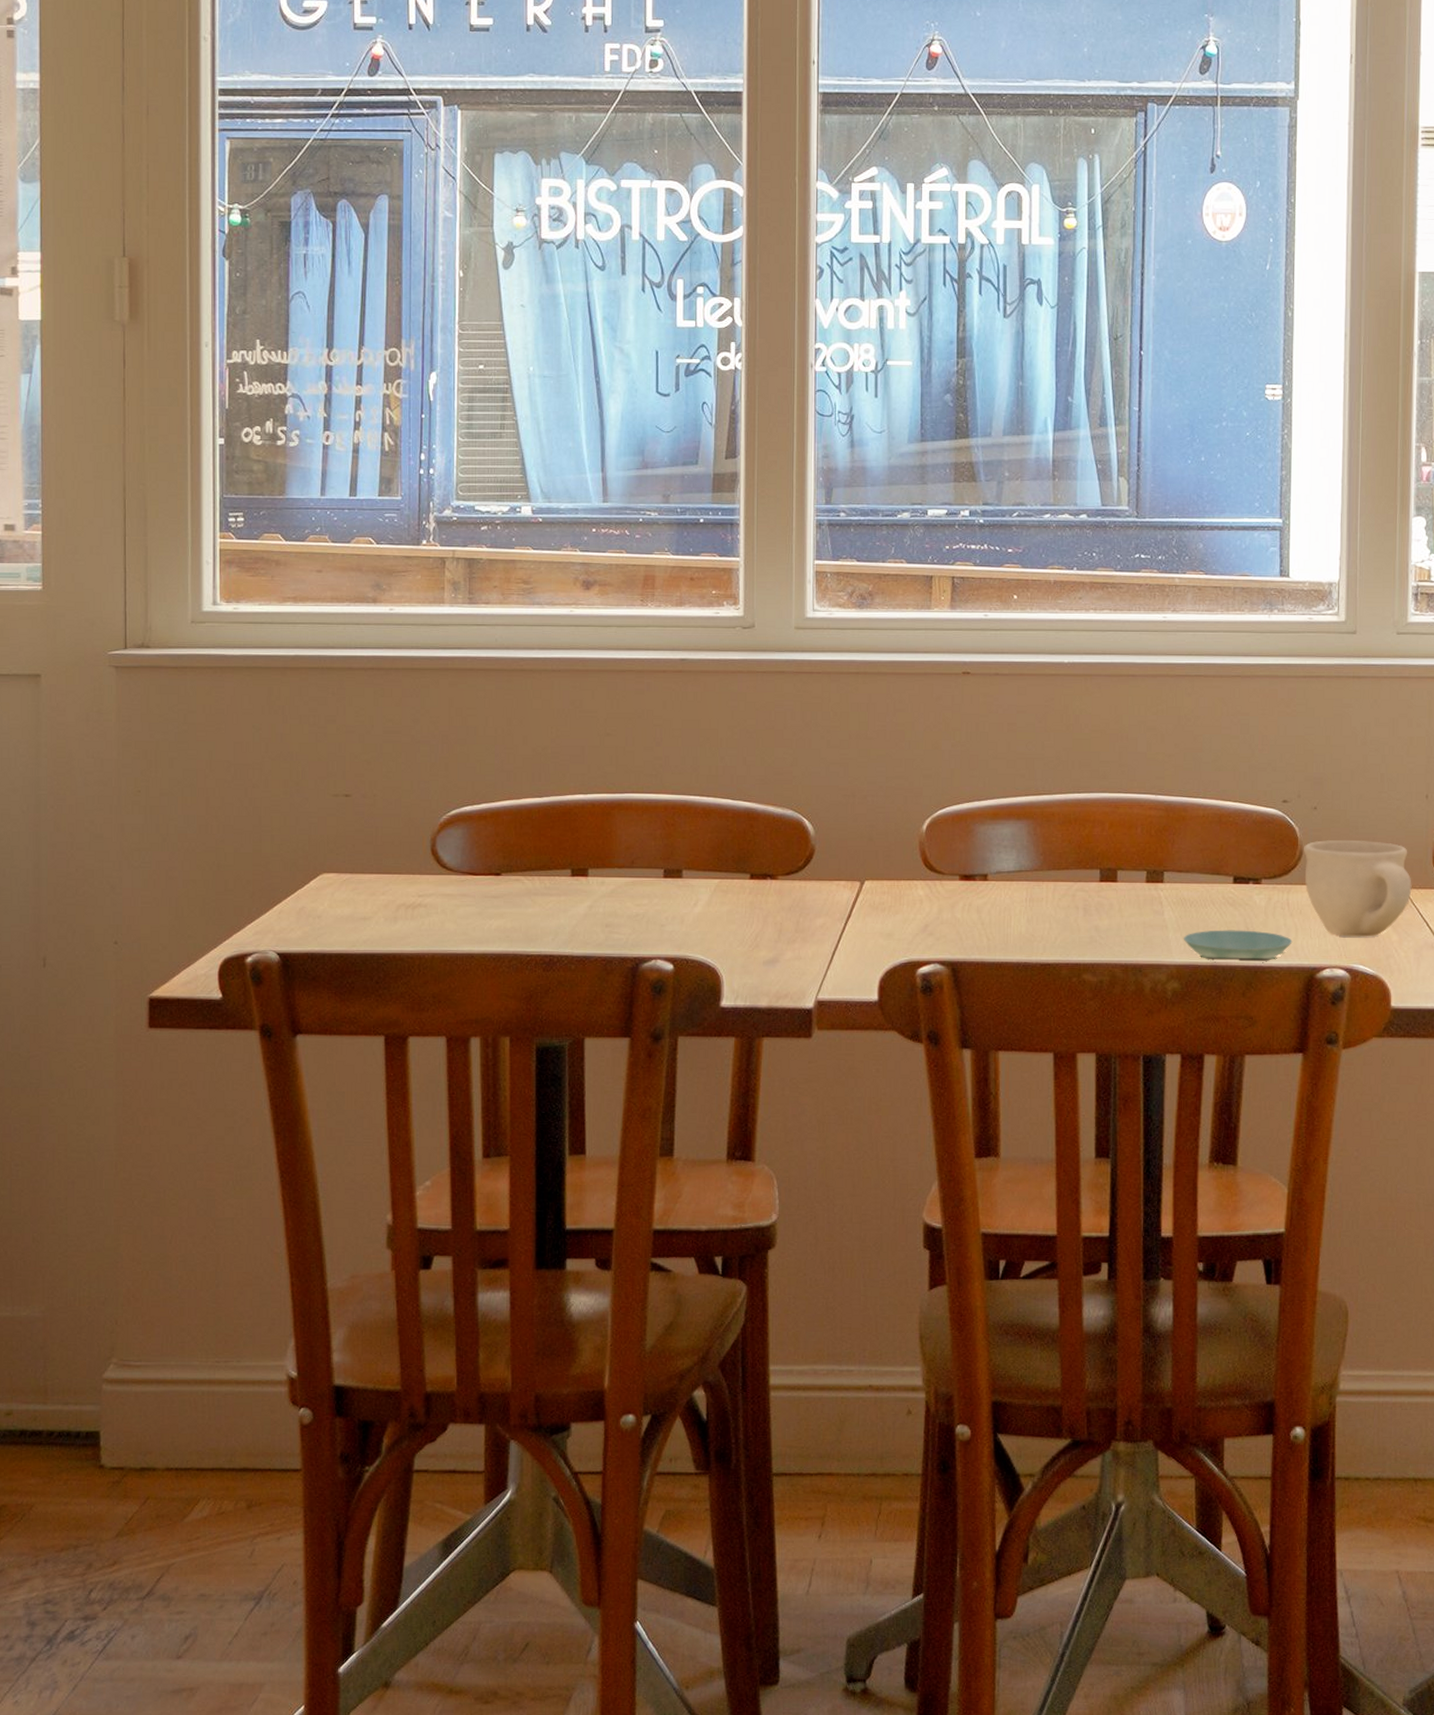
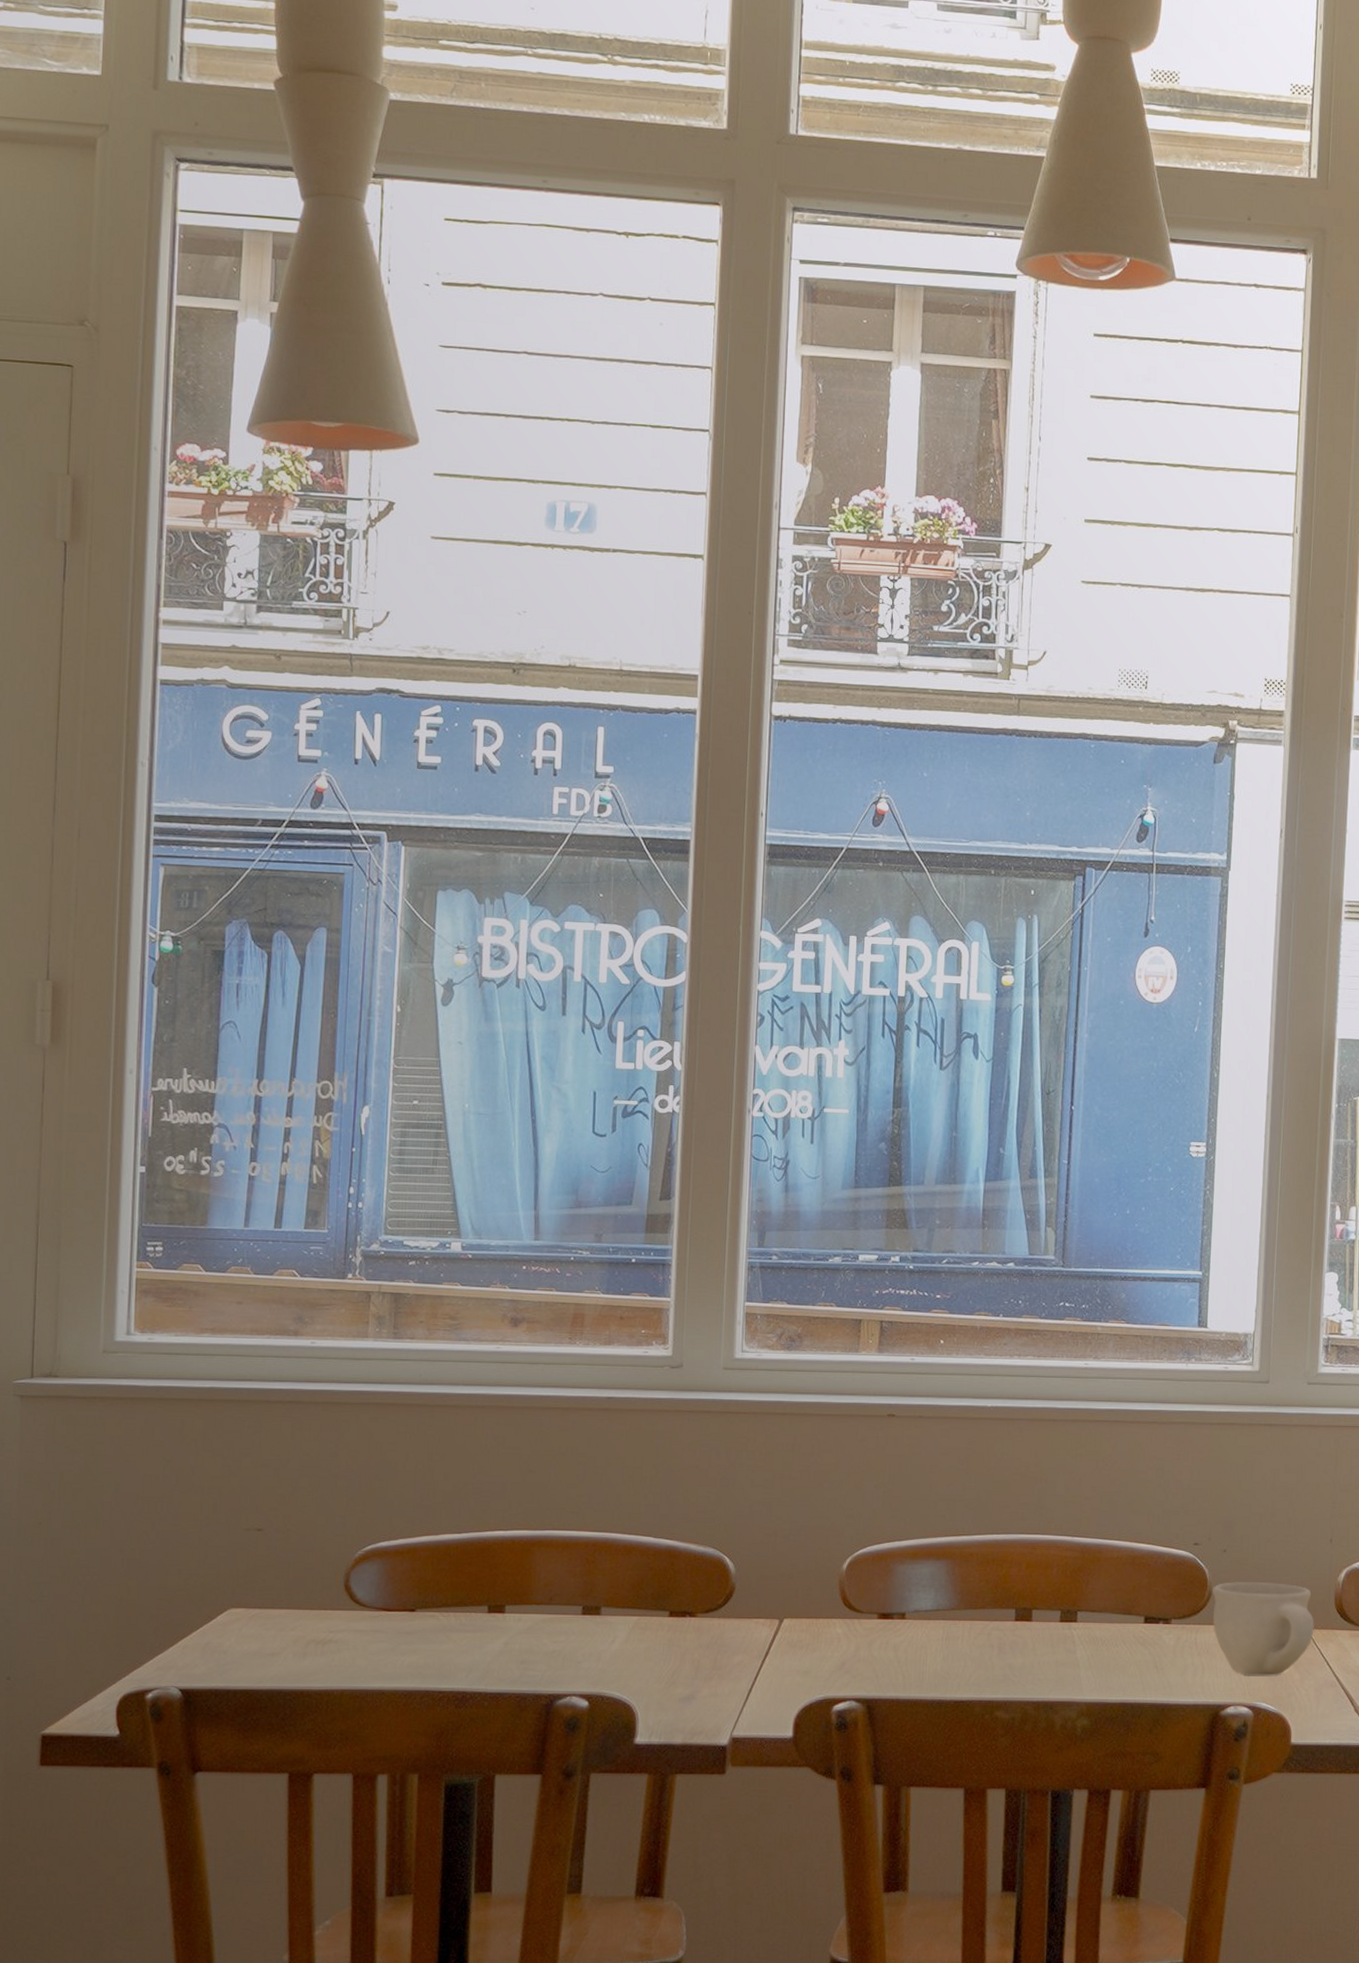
saucer: present [1183,930,1293,963] -> none [1094,1668,1199,1701]

